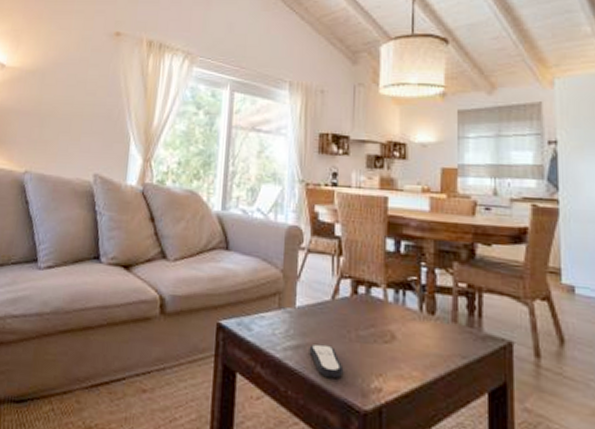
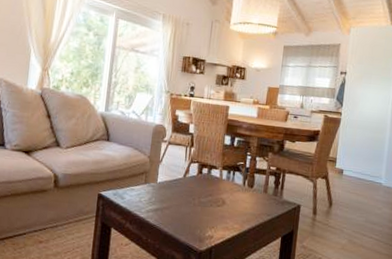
remote control: present [309,343,344,379] -> none [165,207,188,231]

